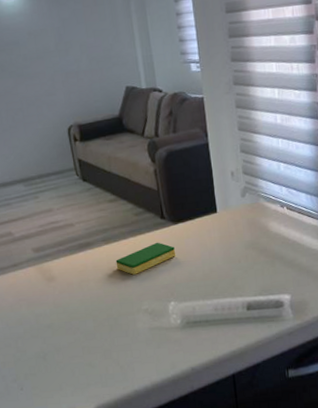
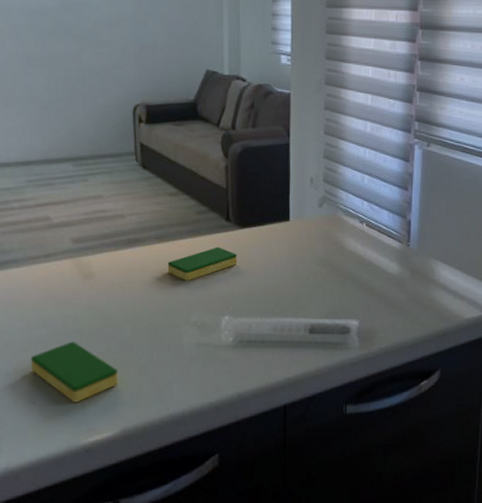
dish sponge: none [13,335,89,386] -> present [30,341,119,403]

